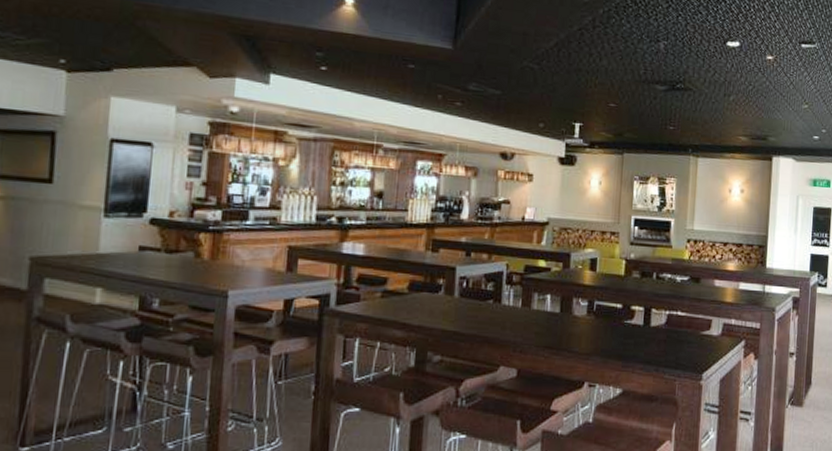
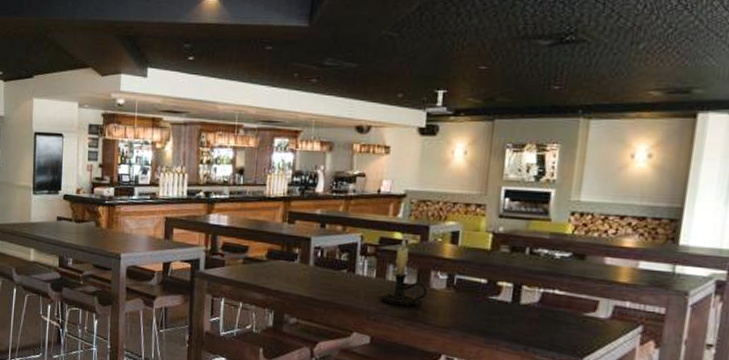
candle holder: none [525,266,570,335] -> present [379,238,427,306]

